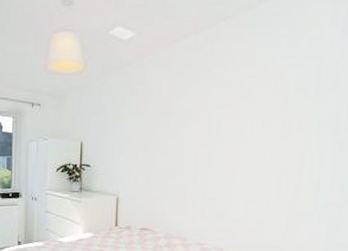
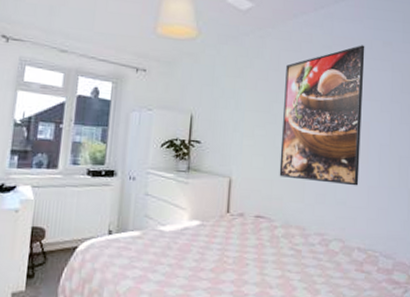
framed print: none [161,64,247,200] -> present [279,45,365,186]

